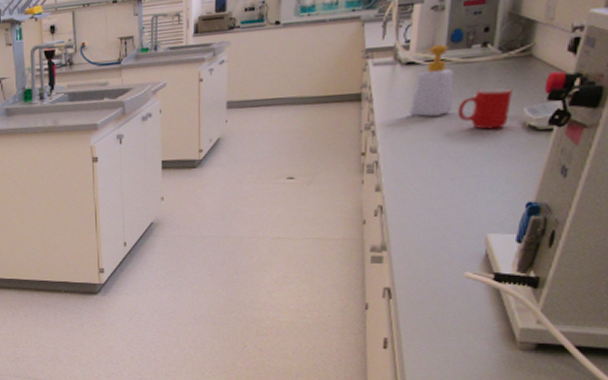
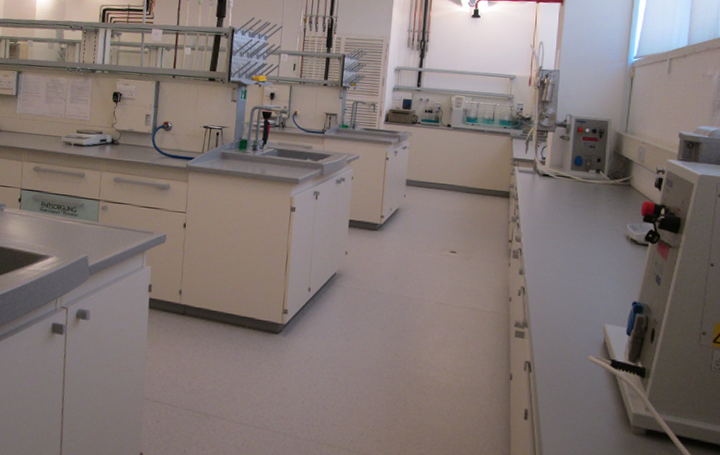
soap bottle: present [408,44,454,117] -> none [544,165,577,221]
cup: present [457,88,512,130] -> none [580,205,618,238]

